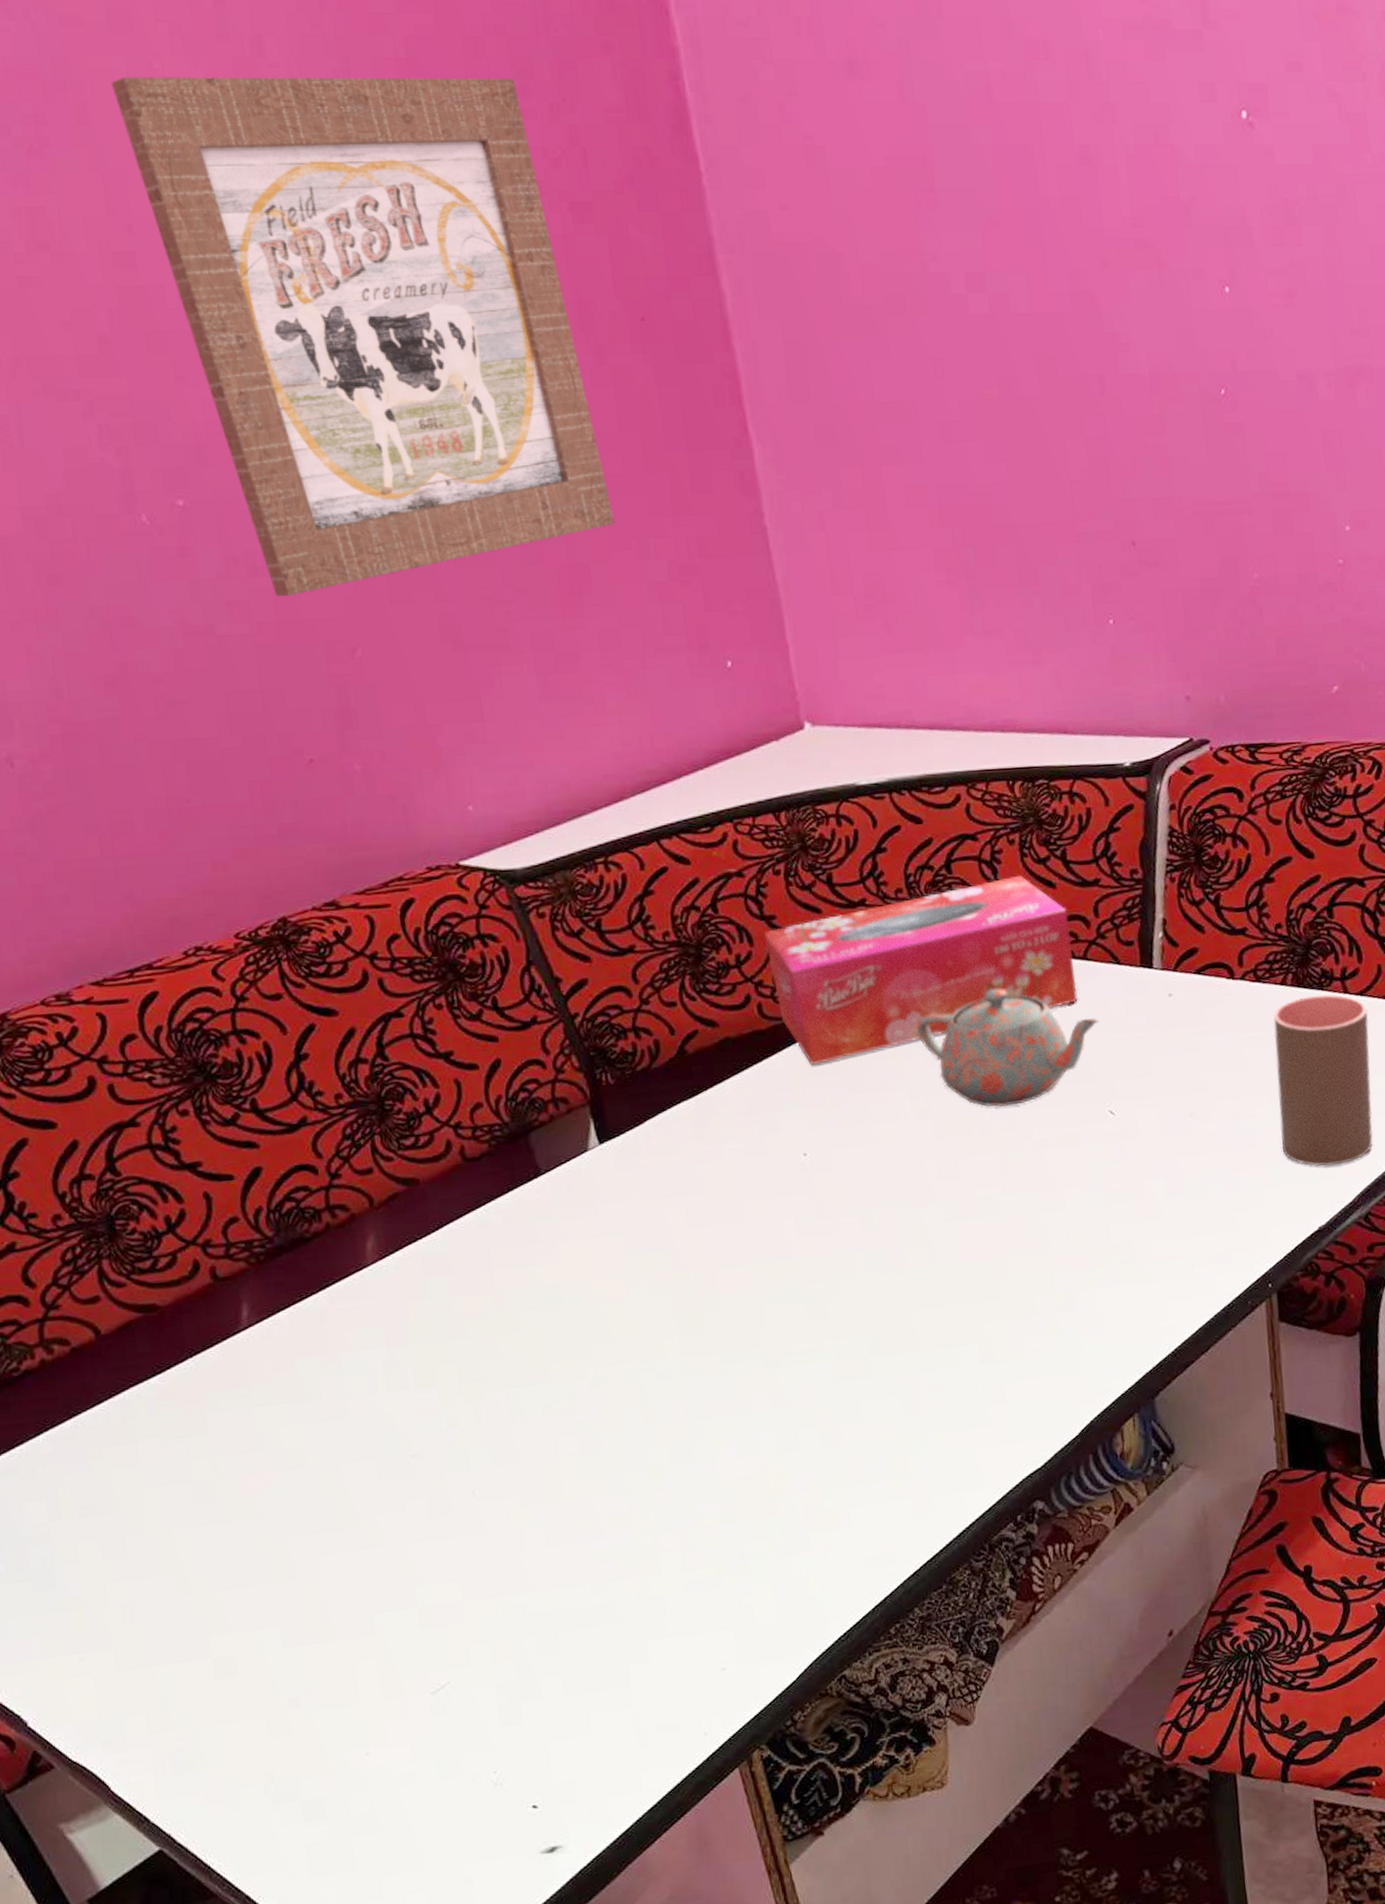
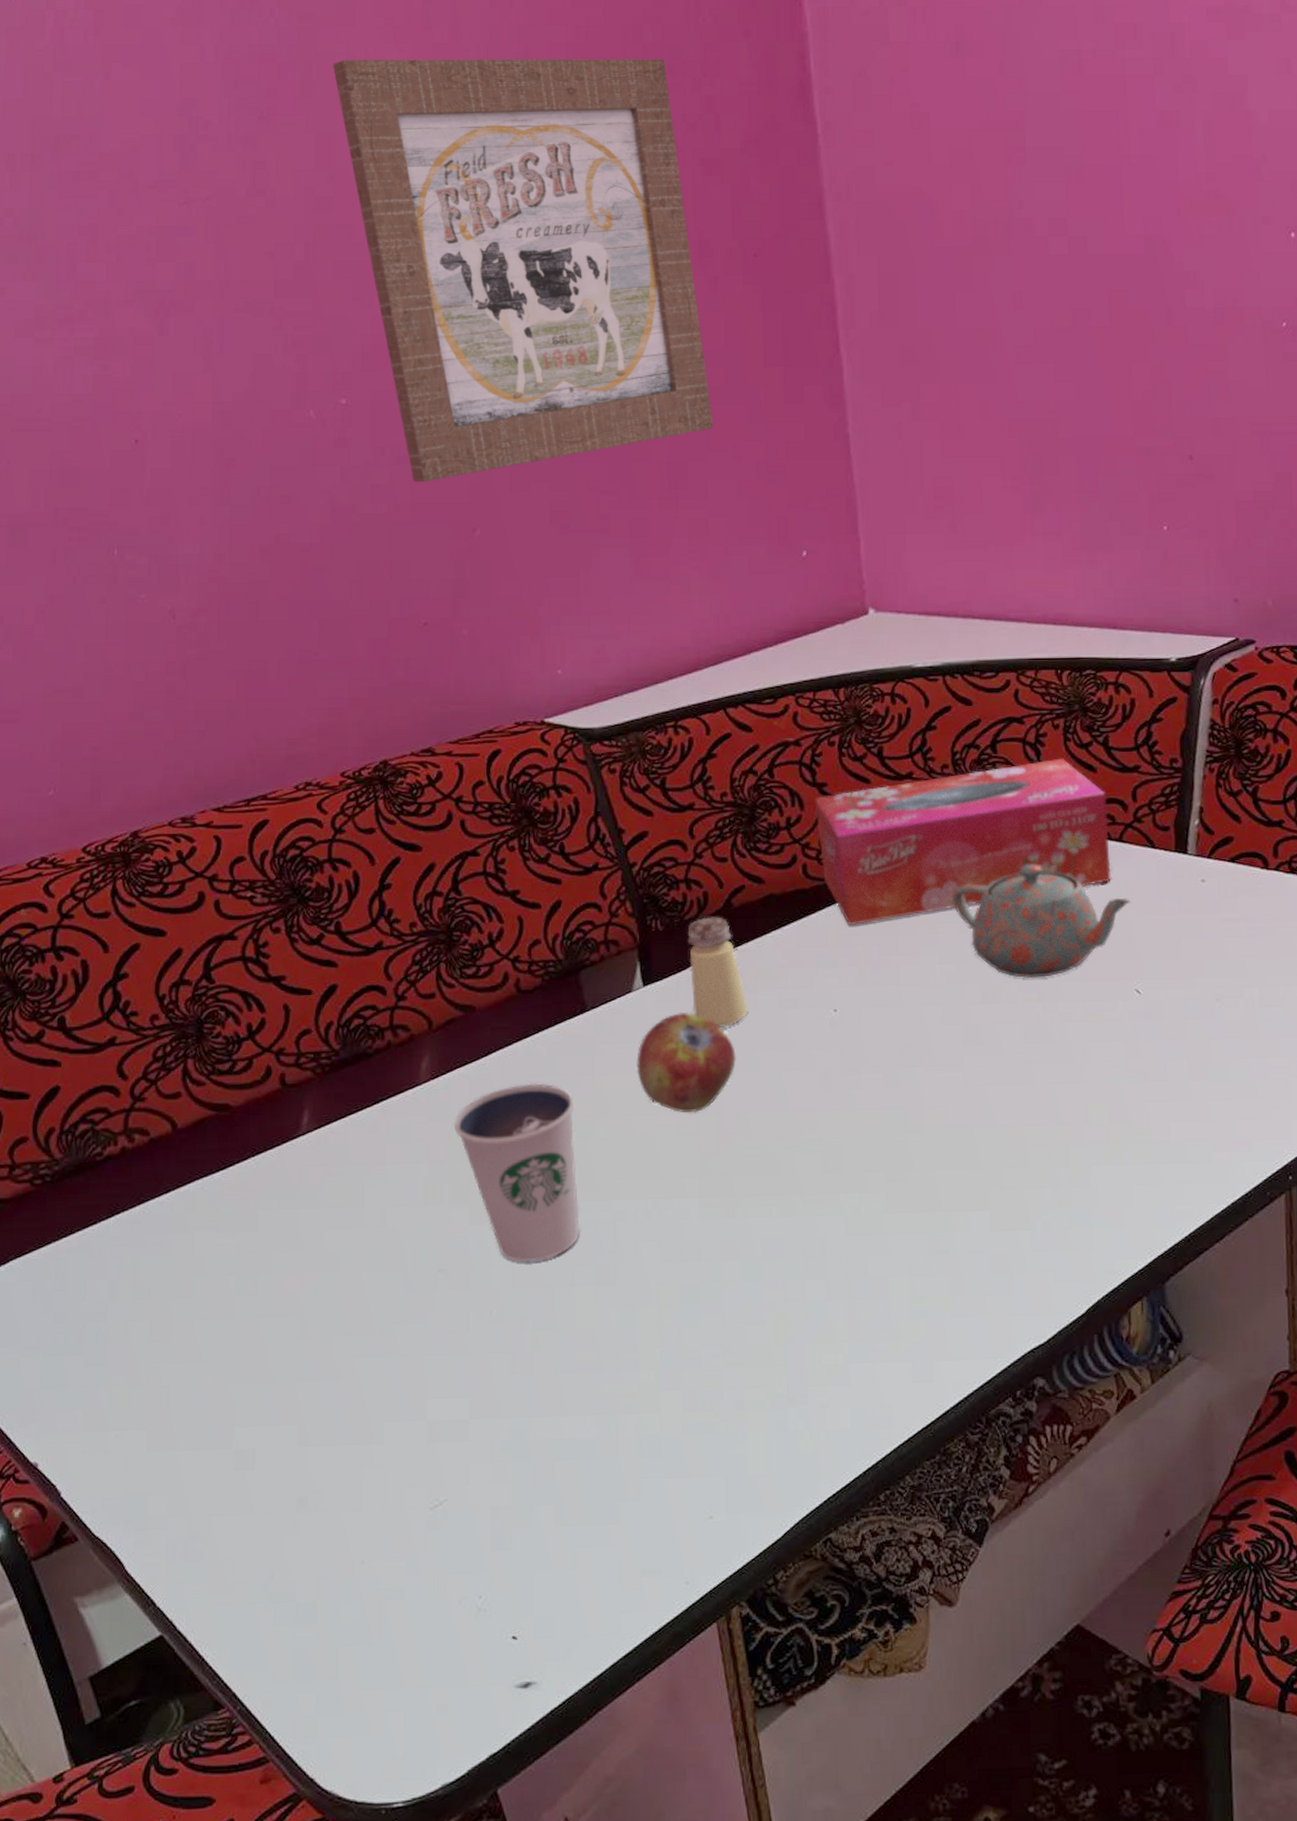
dixie cup: none [410,1254,558,1439] -> present [454,1083,578,1262]
fruit: none [600,1168,707,1272] -> present [637,1012,737,1113]
saltshaker: none [641,1065,713,1181] -> present [687,917,748,1027]

